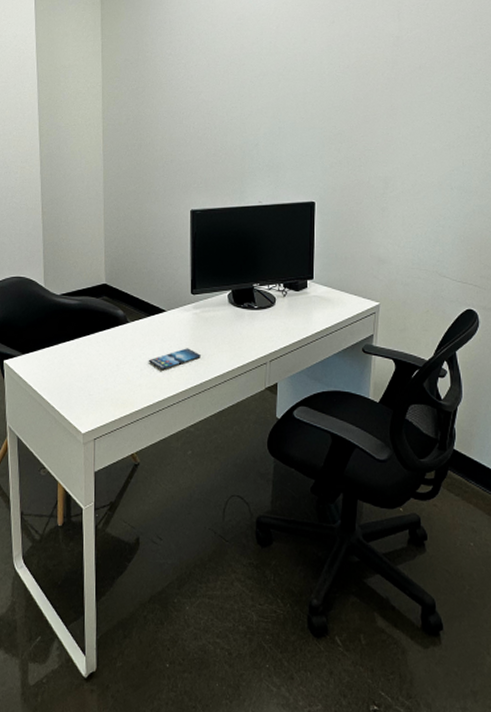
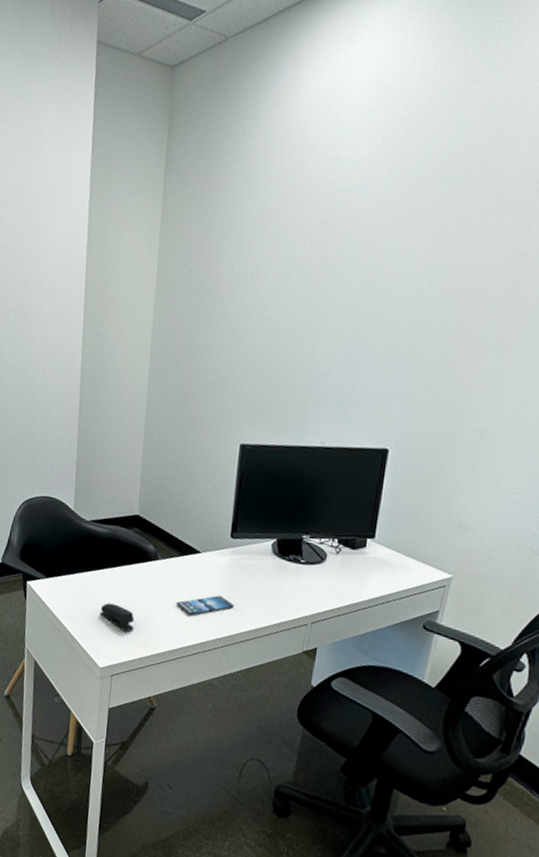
stapler: none [77,370,111,395] -> present [99,603,135,632]

